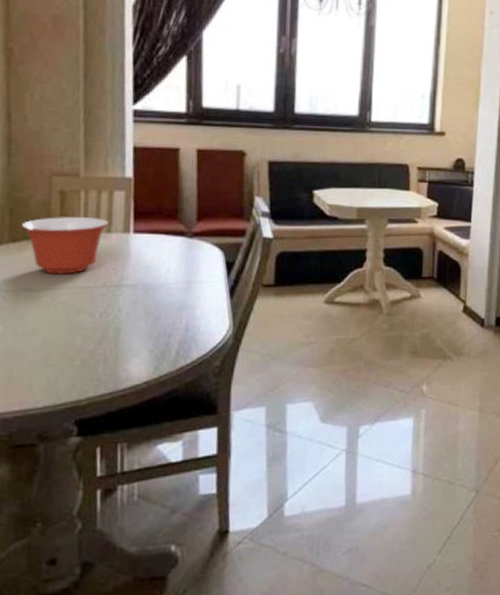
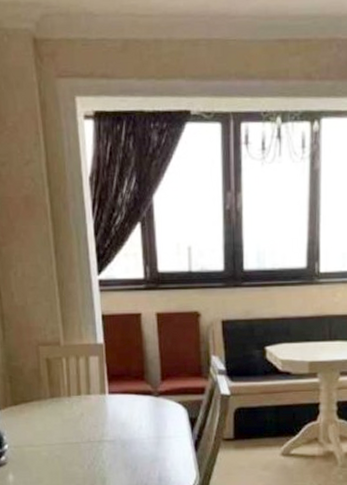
mixing bowl: present [20,217,109,274] -> none [19,381,88,432]

